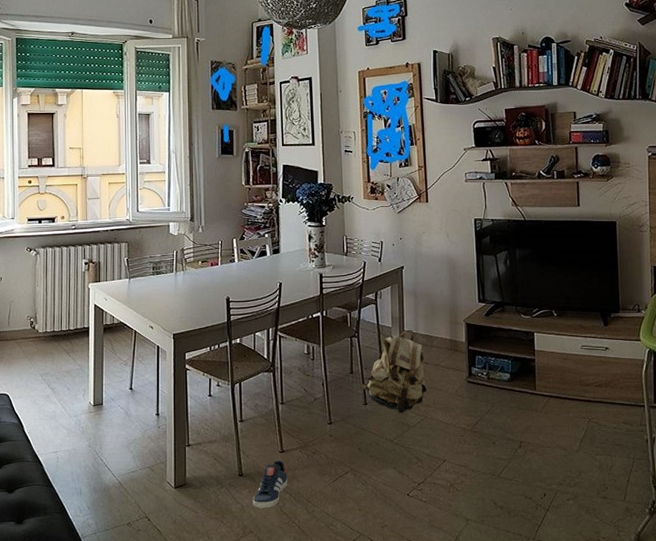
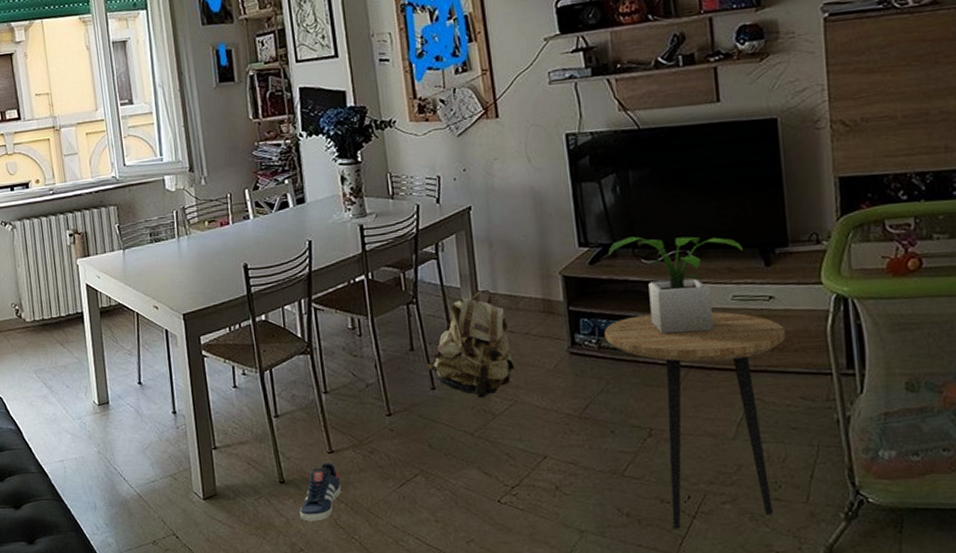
side table: none [493,355,616,519] -> present [604,311,787,529]
potted plant: none [499,298,590,371] -> present [608,236,743,334]

